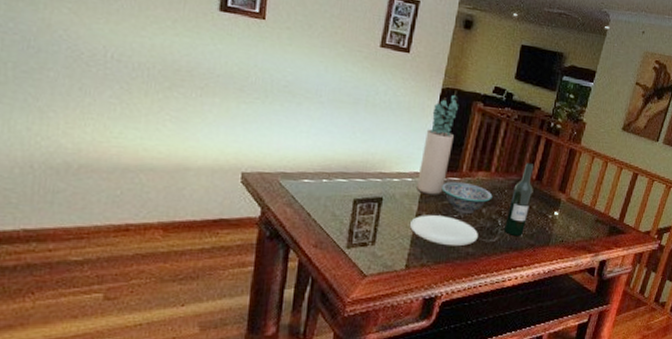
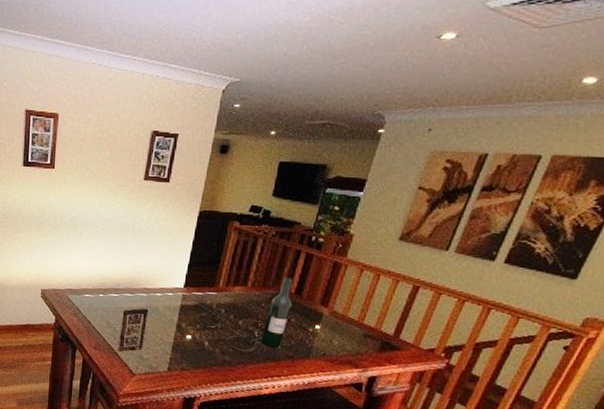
plate: present [410,215,478,247] -> none [171,325,235,354]
vase: present [417,90,459,196] -> none [177,212,216,308]
decorative bowl: present [441,181,493,213] -> none [199,295,249,325]

